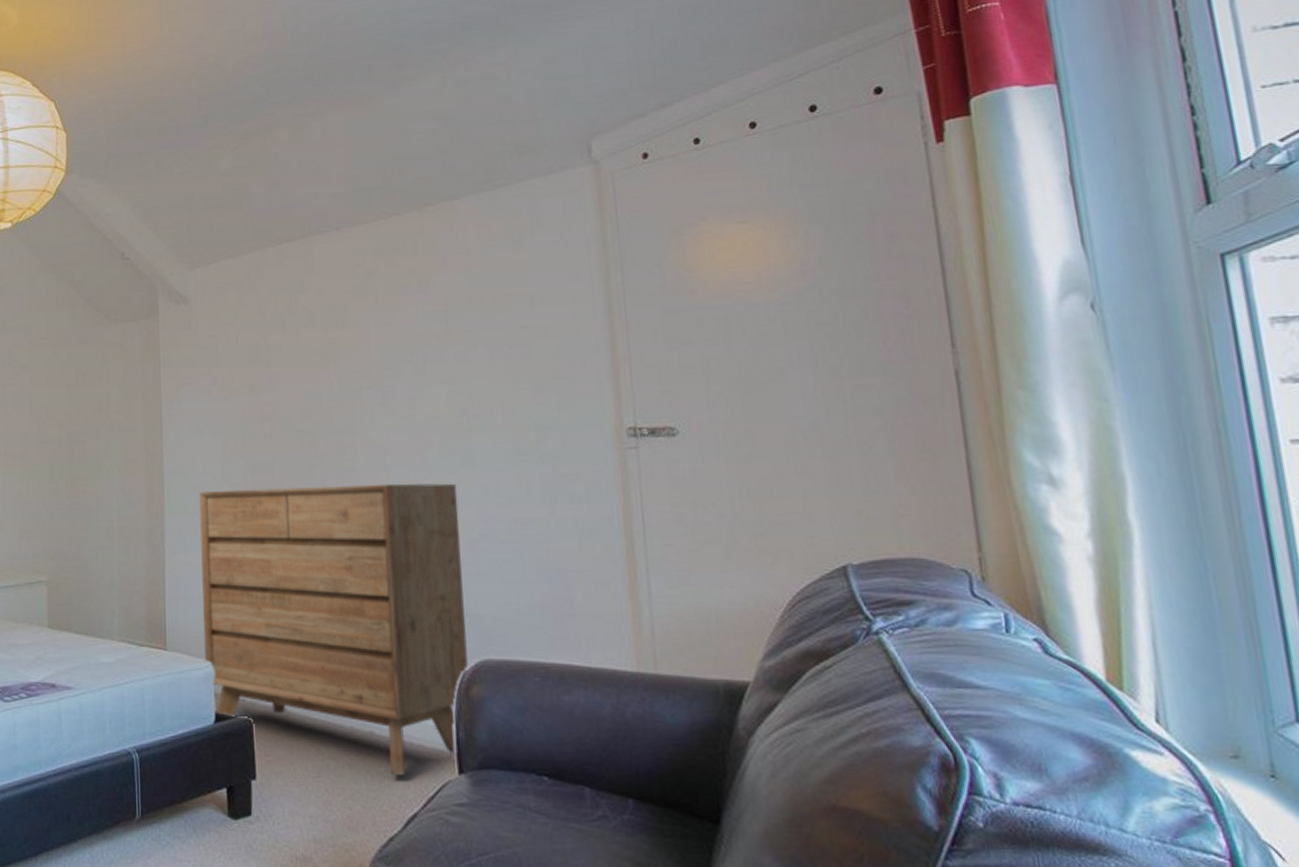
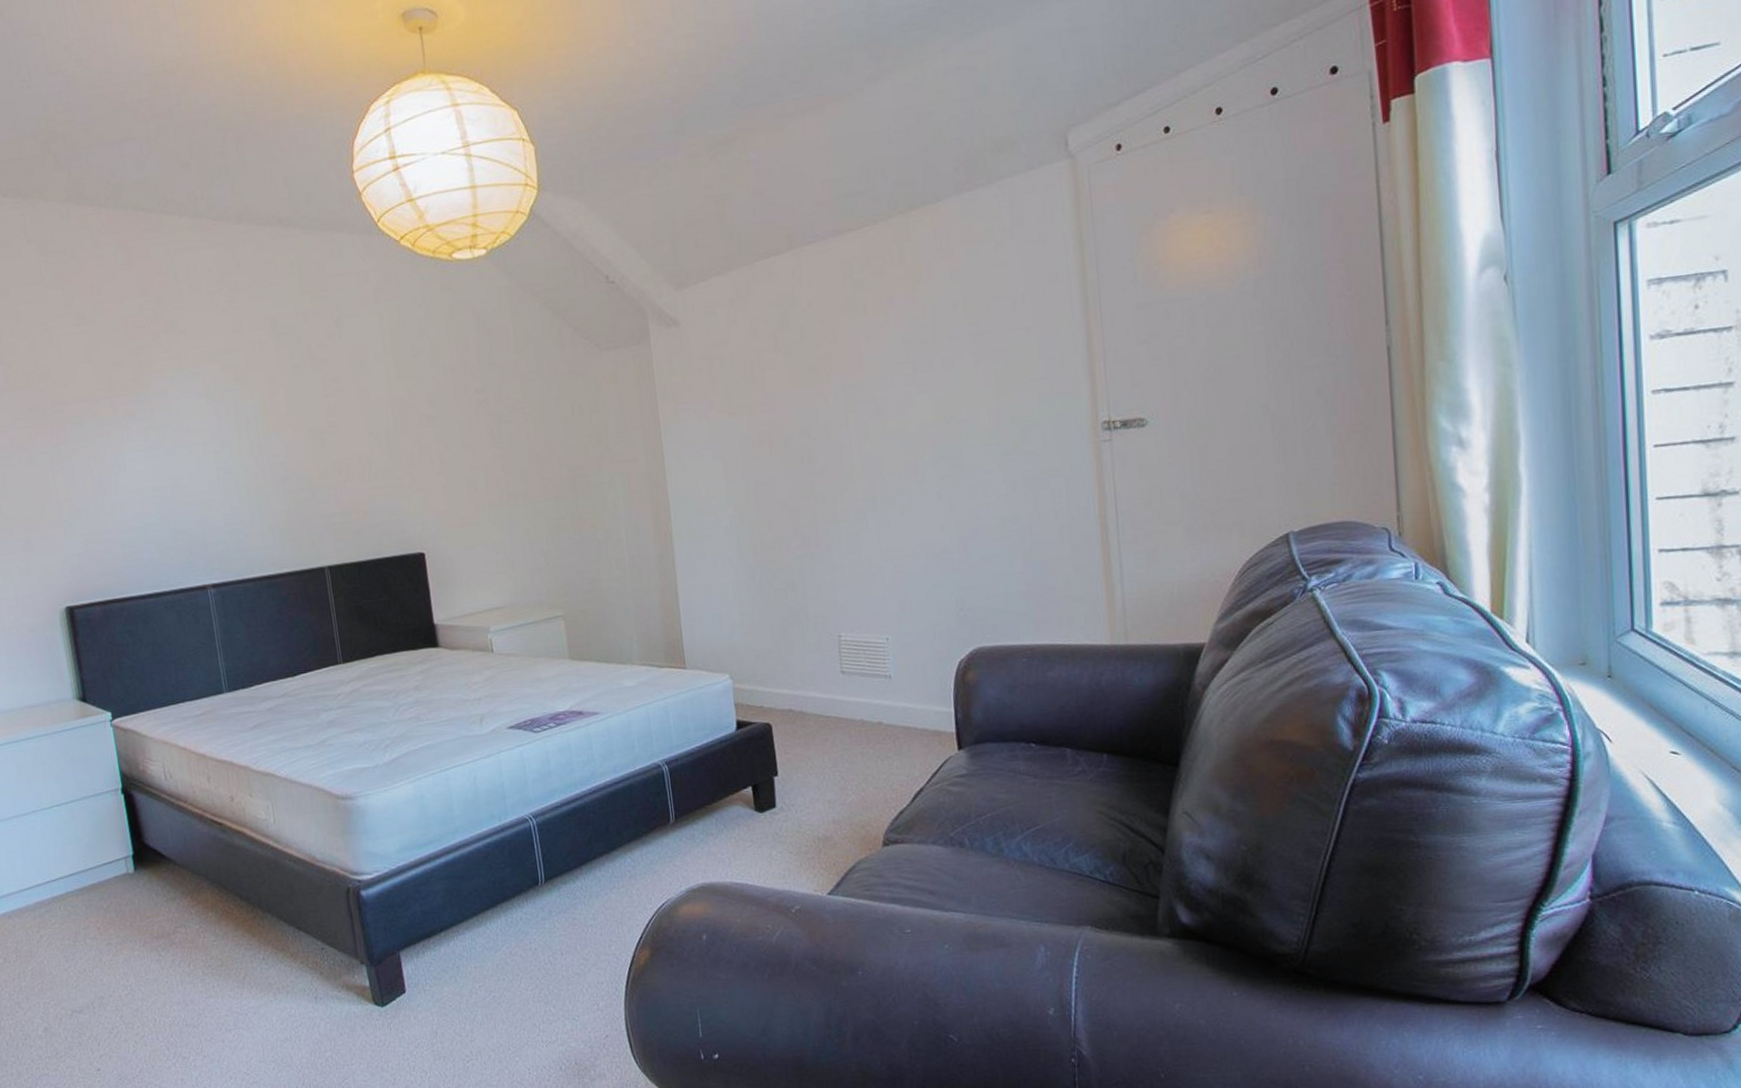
dresser: present [198,483,469,775] -> none [704,487,964,758]

